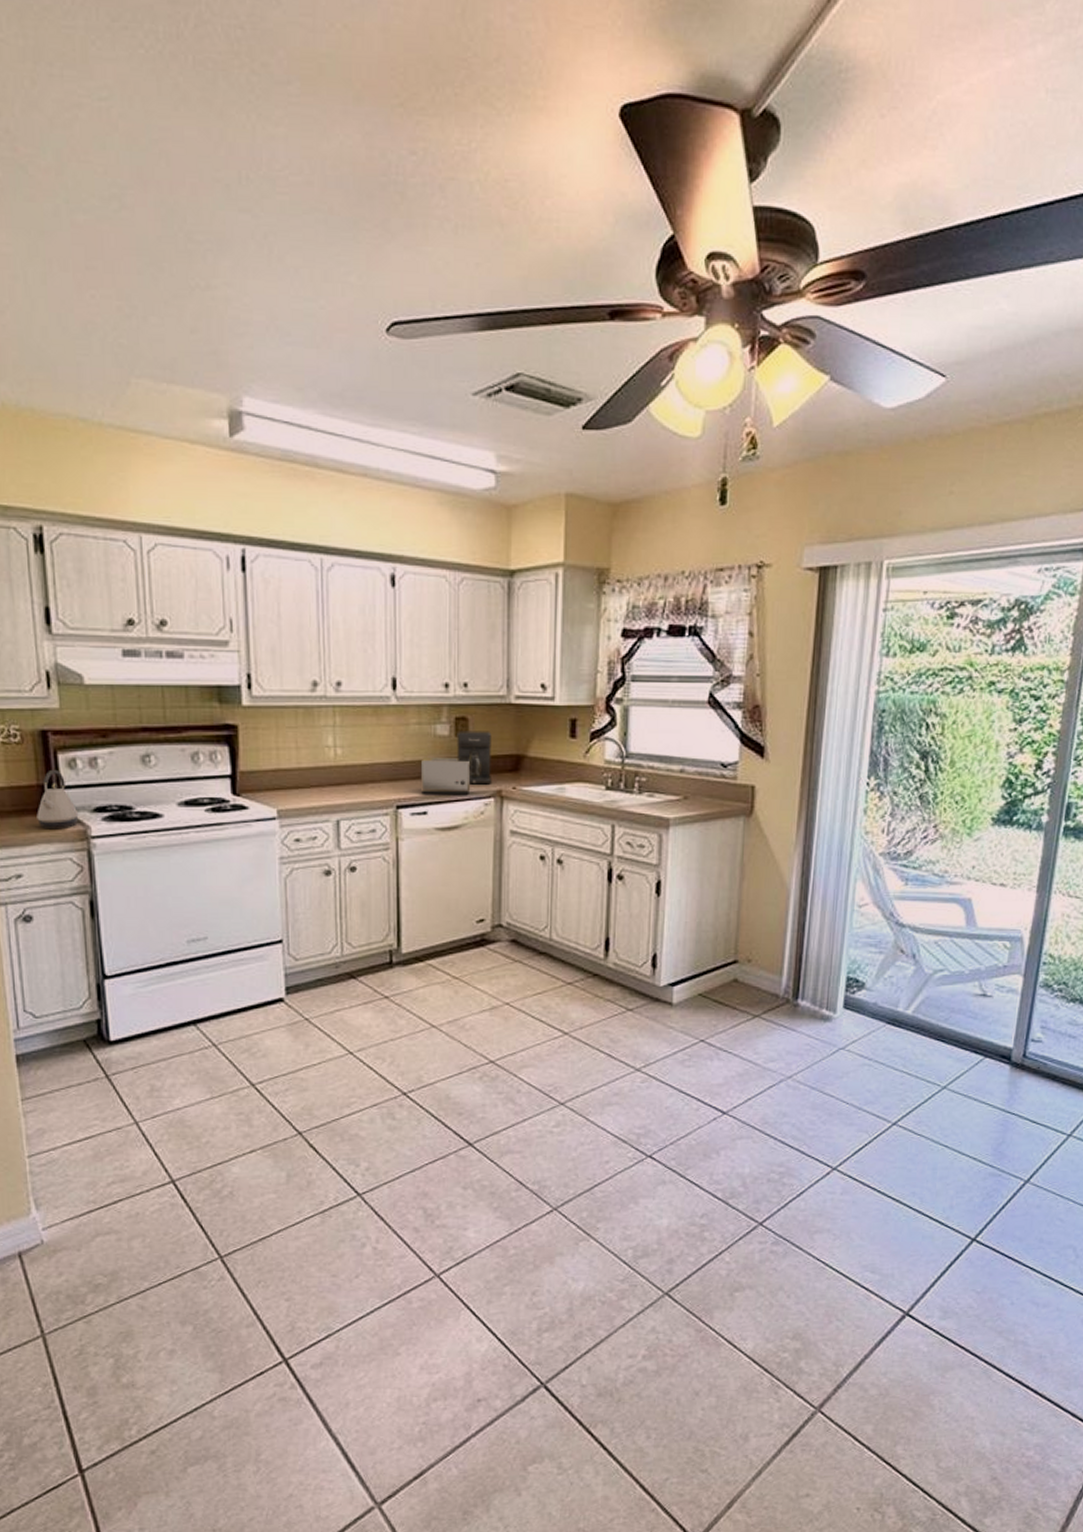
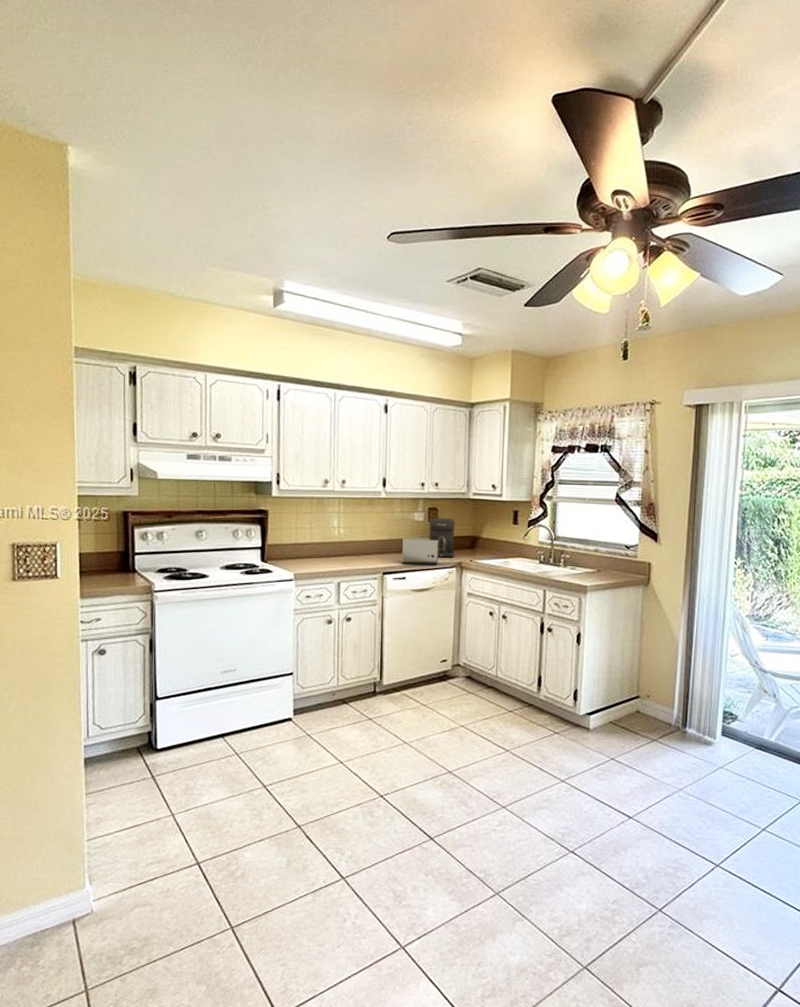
kettle: present [36,769,79,830] -> none [115,540,147,585]

